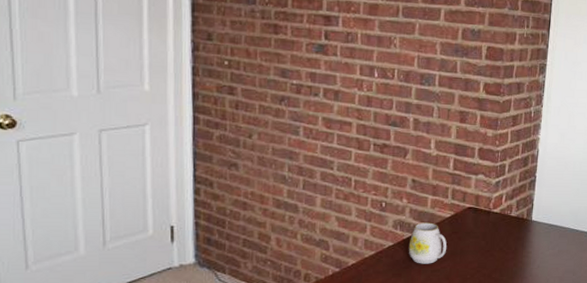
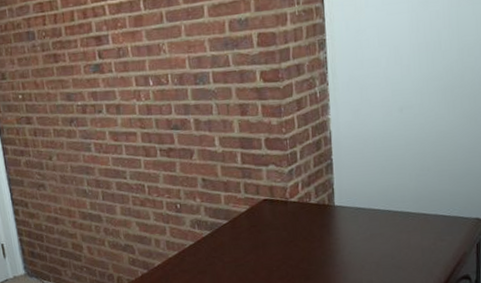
mug: present [408,222,447,264] -> none [208,218,247,260]

